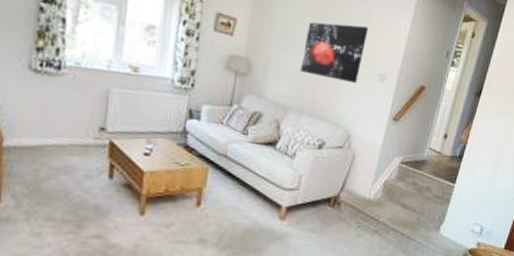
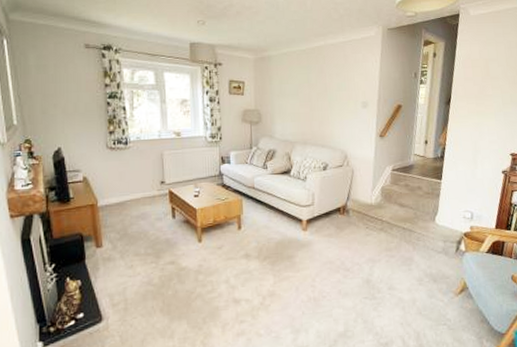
wall art: present [300,22,369,84] -> none [298,67,347,114]

